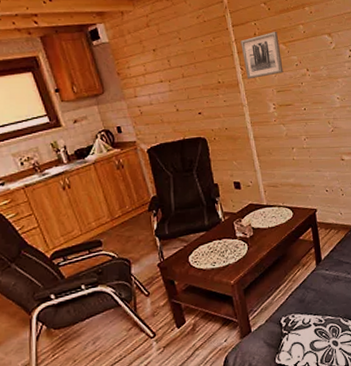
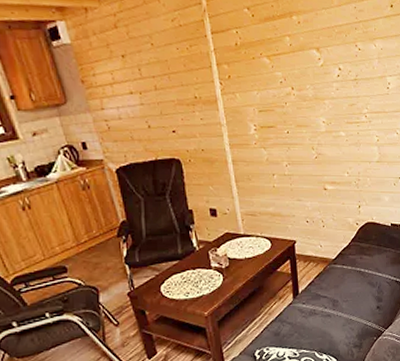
wall art: present [241,31,284,79] -> none [220,41,266,96]

